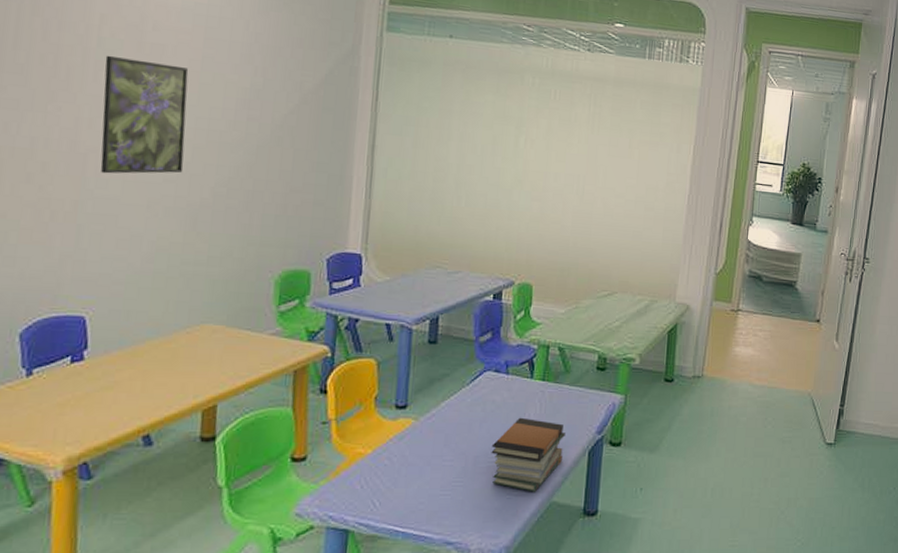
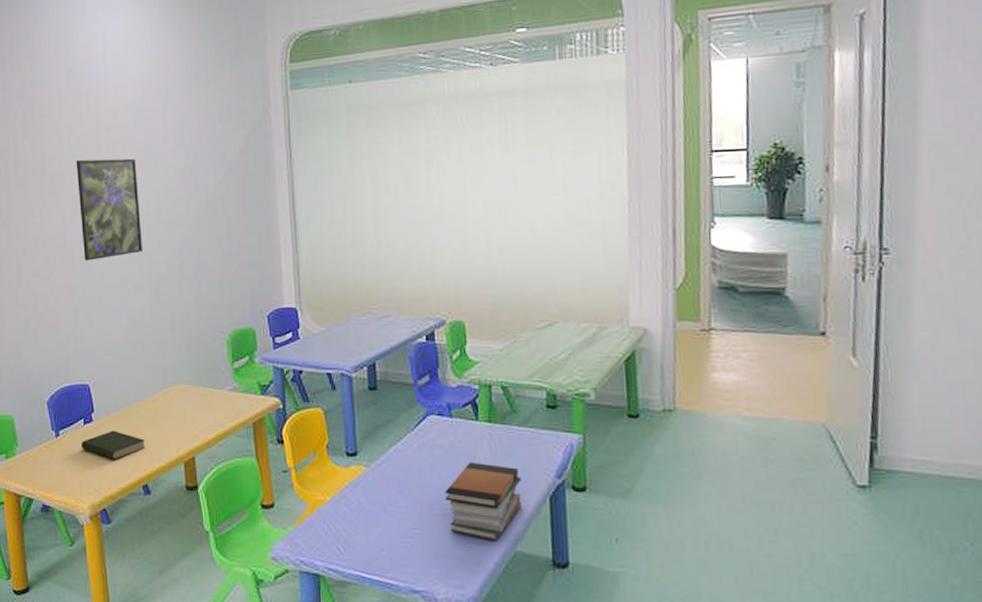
book: none [63,372,154,406] -> present [82,431,146,460]

